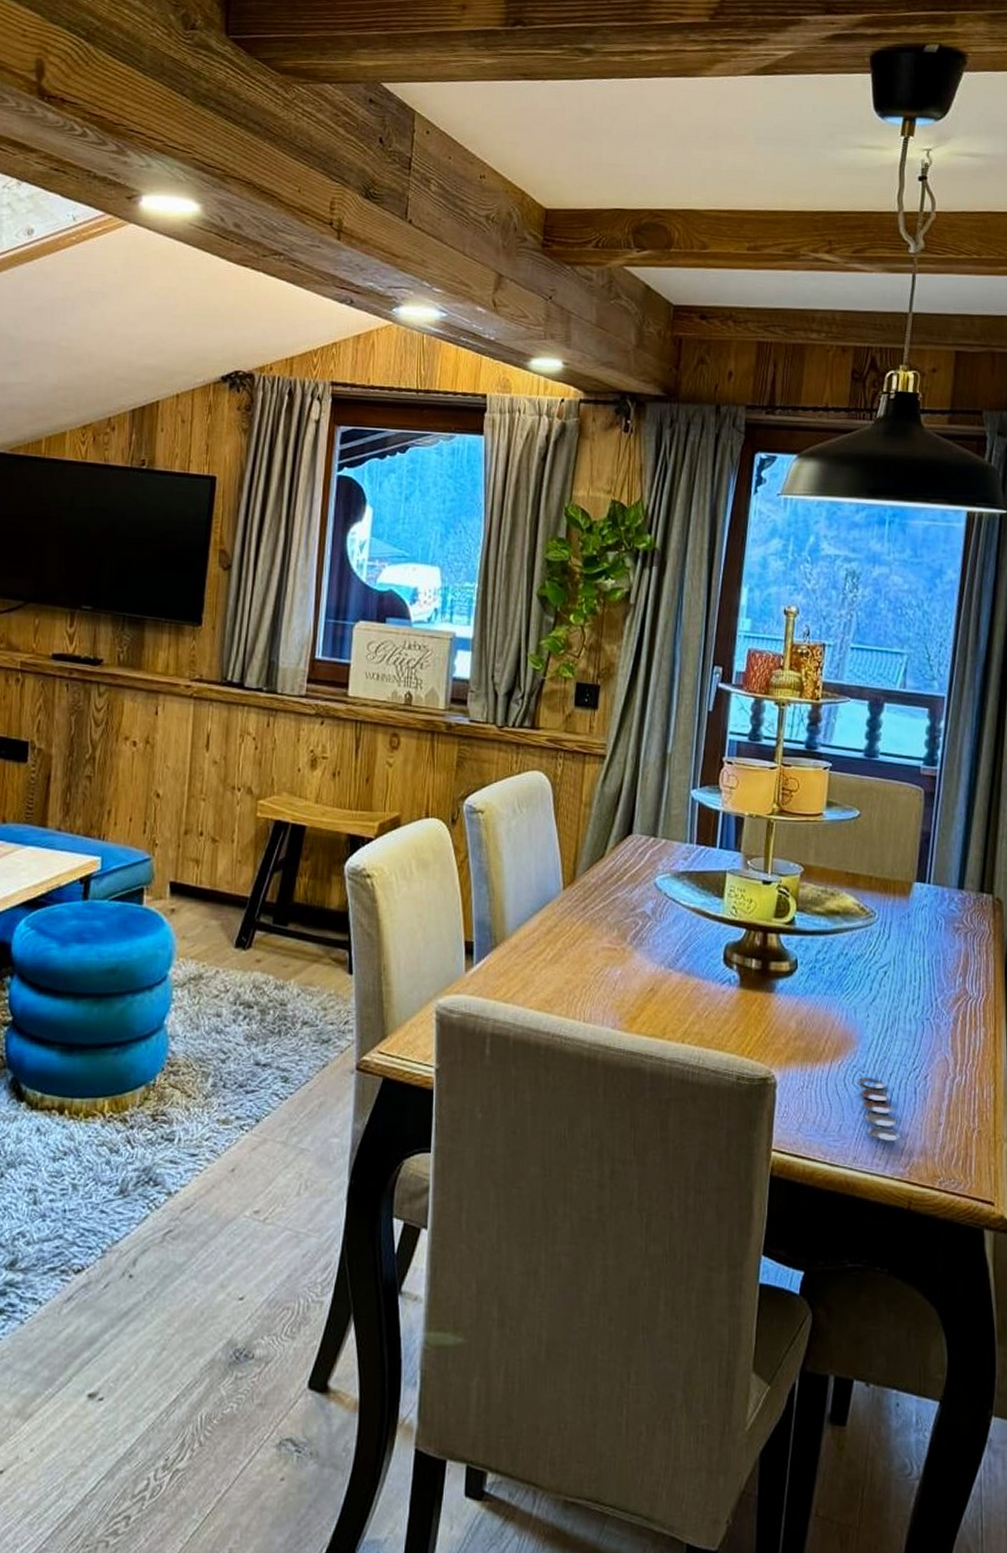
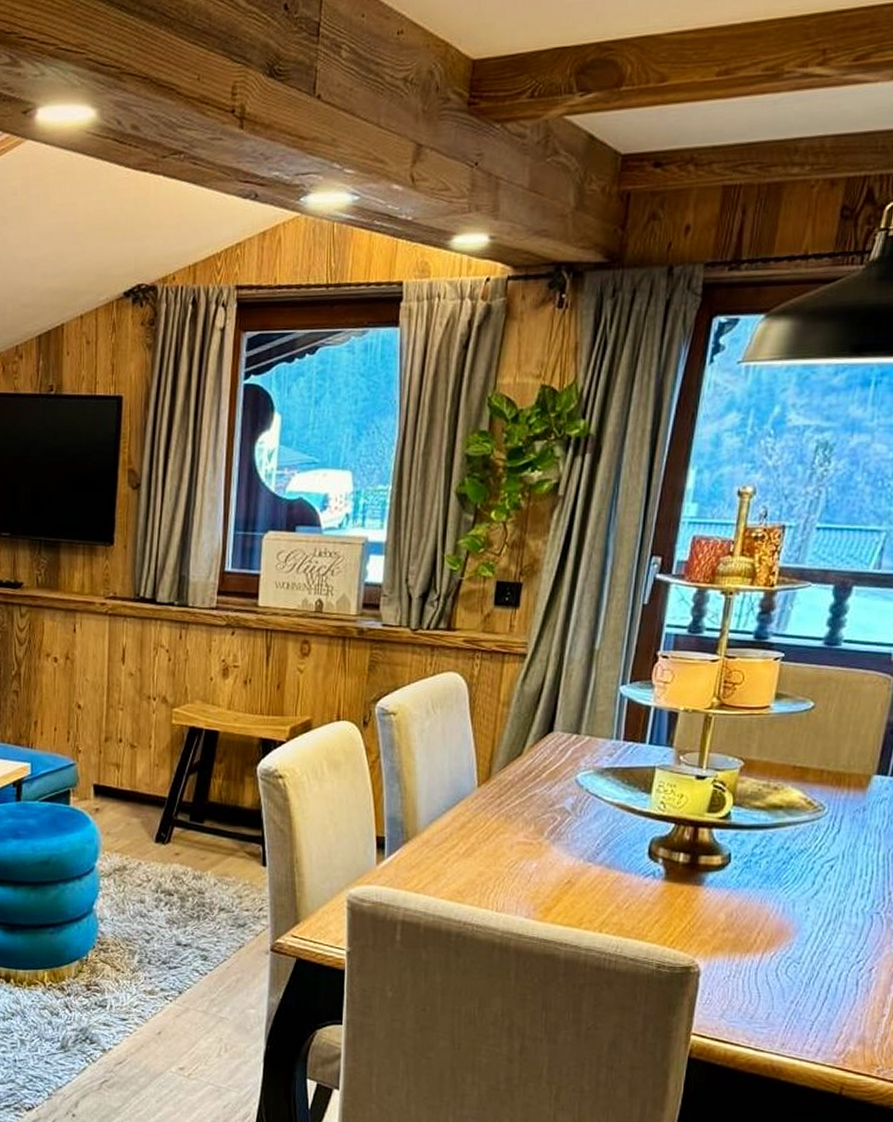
plate: present [858,1076,900,1141] -> none [792,967,836,1030]

